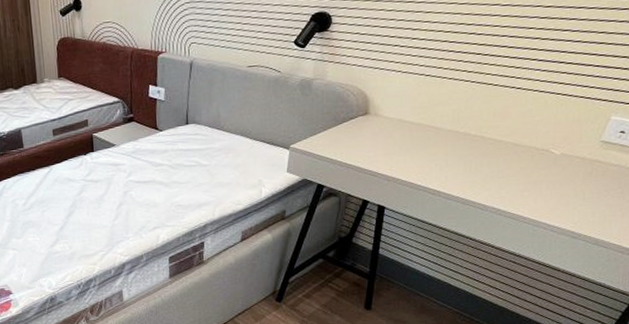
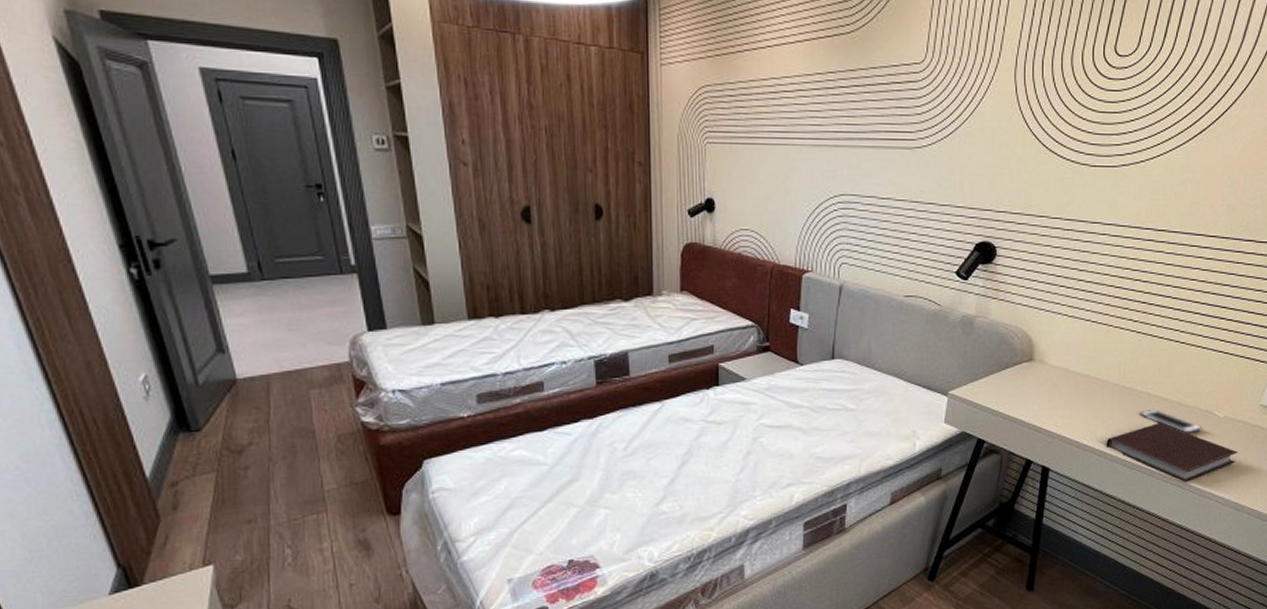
notebook: none [440,163,575,215] -> present [1106,423,1238,483]
cell phone: none [474,151,538,172] -> present [1140,409,1203,435]

